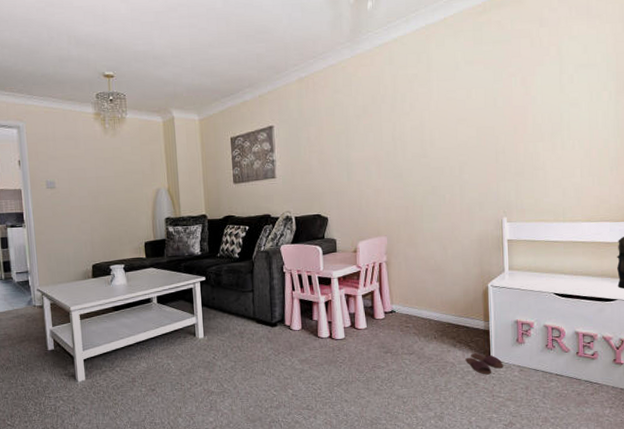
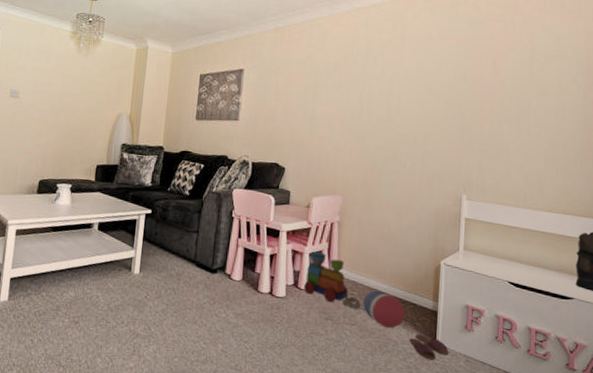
toy train: none [361,292,421,340] -> present [304,251,365,311]
ball: none [418,319,459,352] -> present [363,290,405,329]

